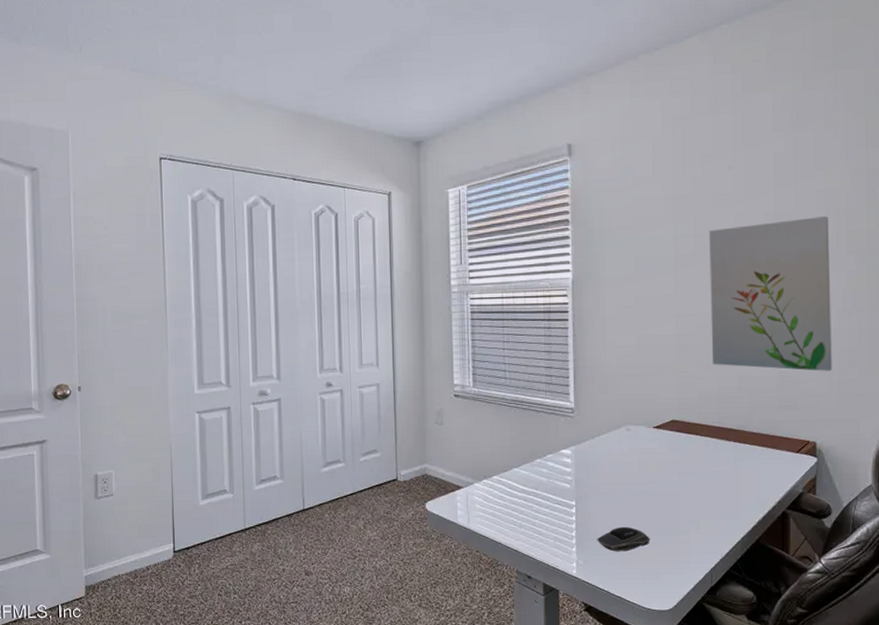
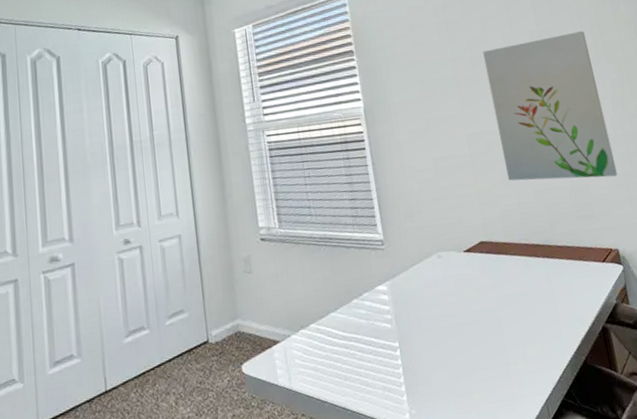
computer mouse: present [597,526,650,552] -> none [426,363,481,395]

